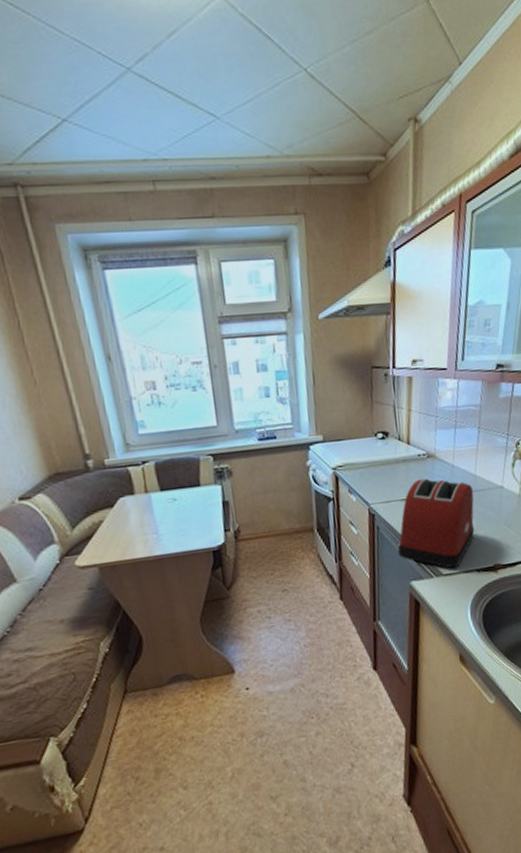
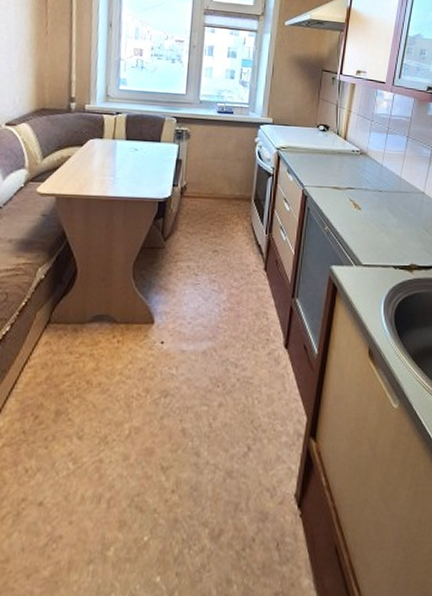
toaster: present [397,478,475,568] -> none [323,172,397,261]

